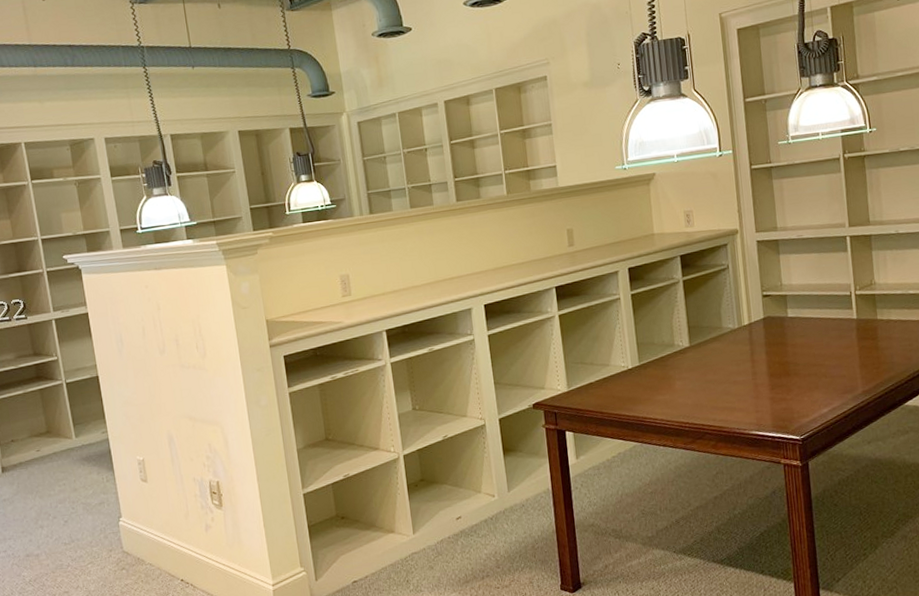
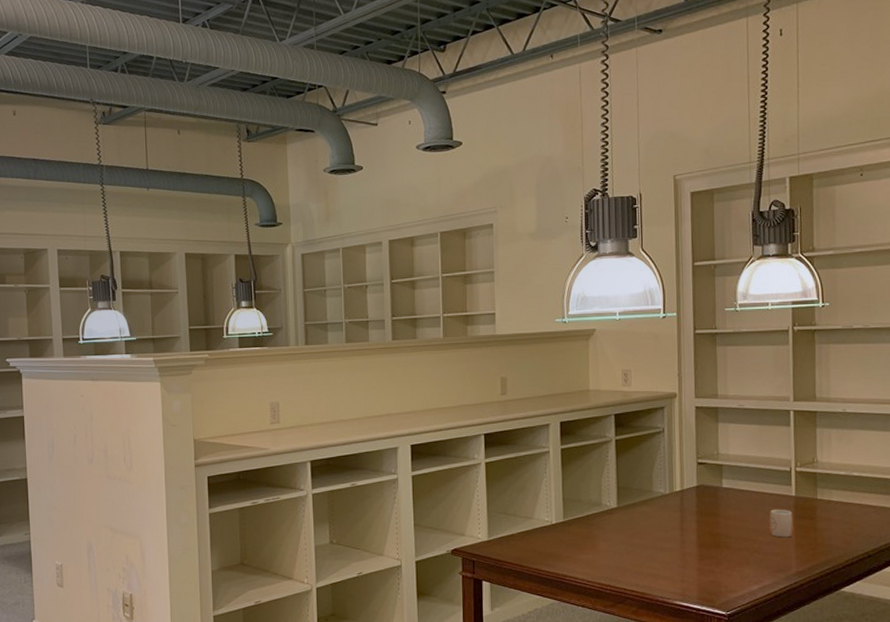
mug: none [834,332,857,360] -> present [769,509,793,538]

